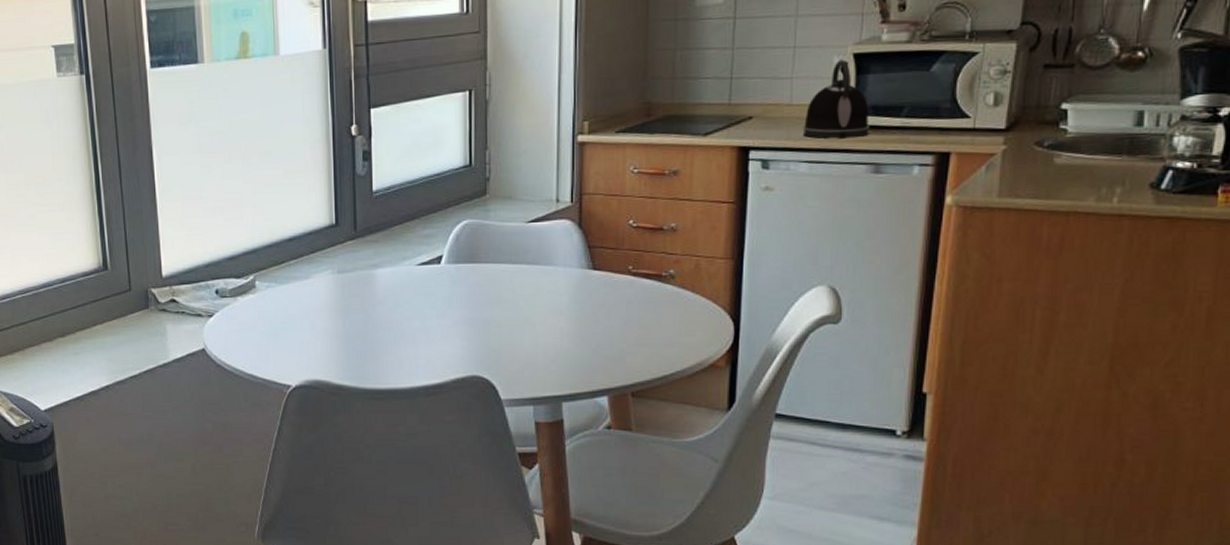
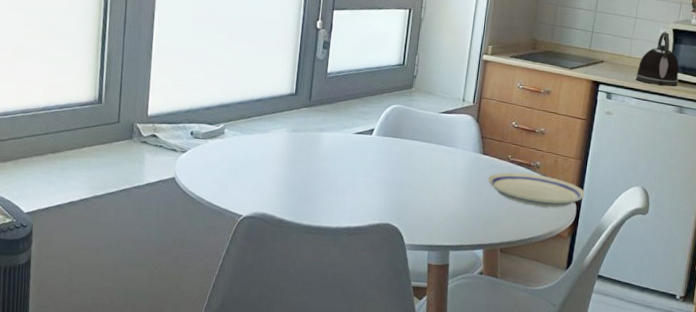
plate: none [603,287,744,329] -> present [488,172,585,207]

